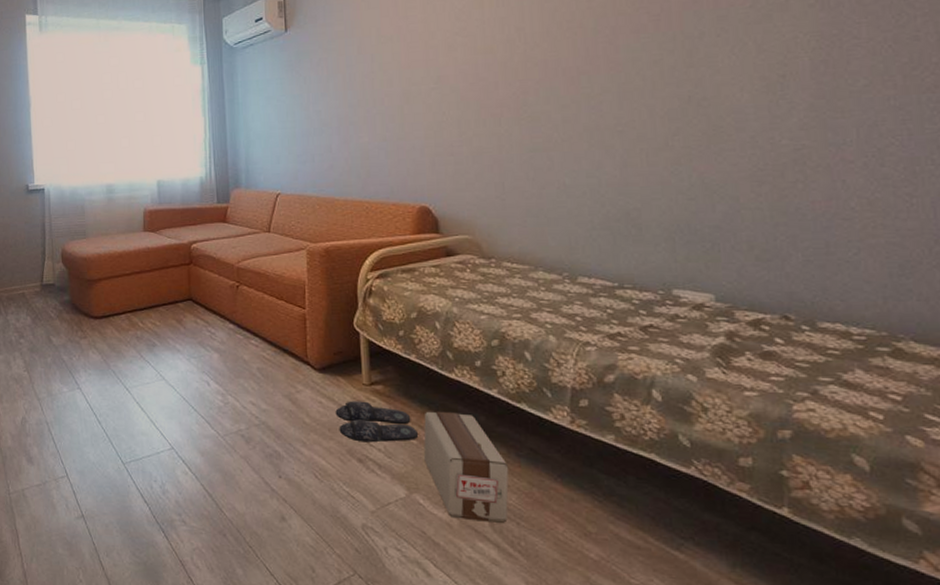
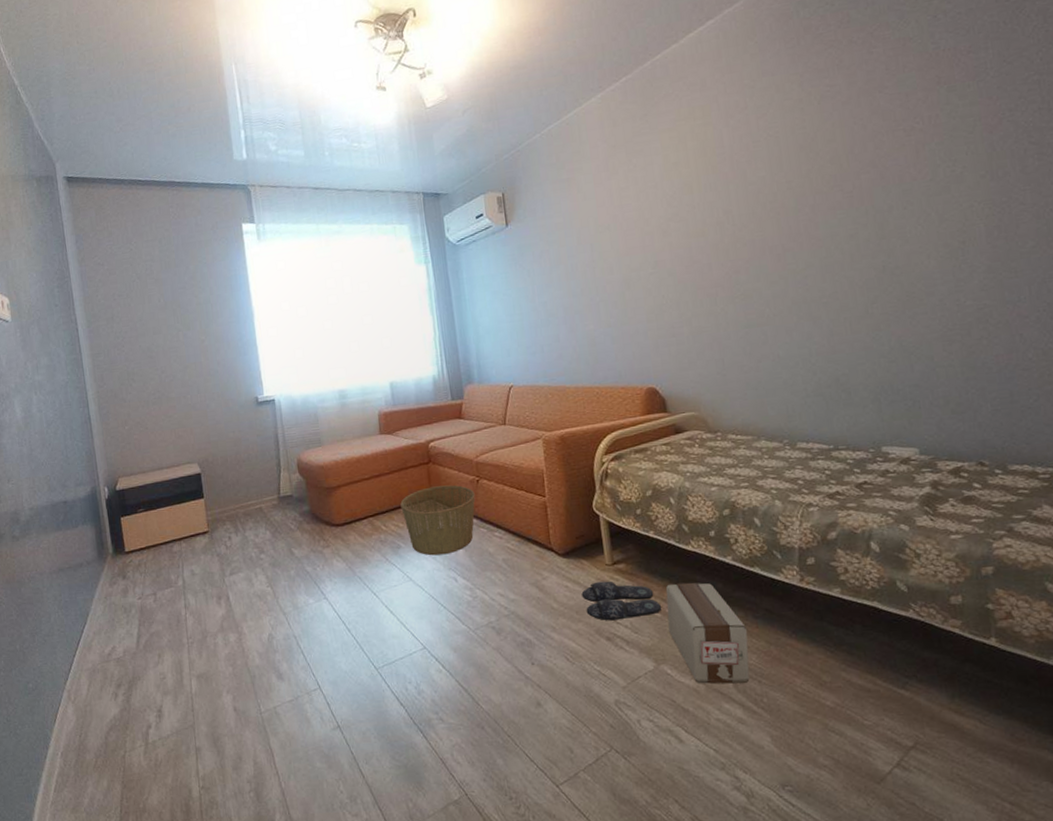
basket: none [159,288,234,357] -> present [400,485,476,556]

